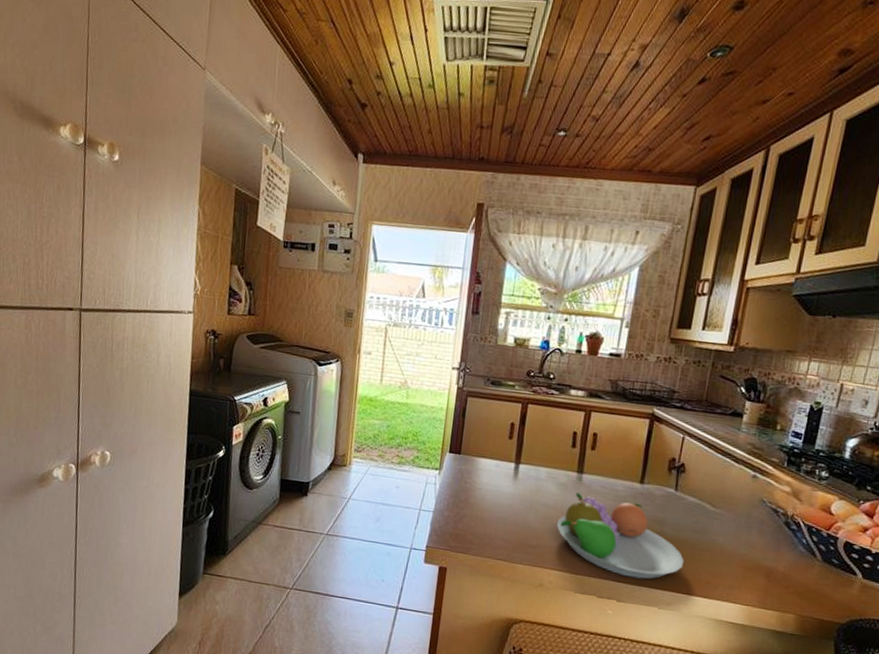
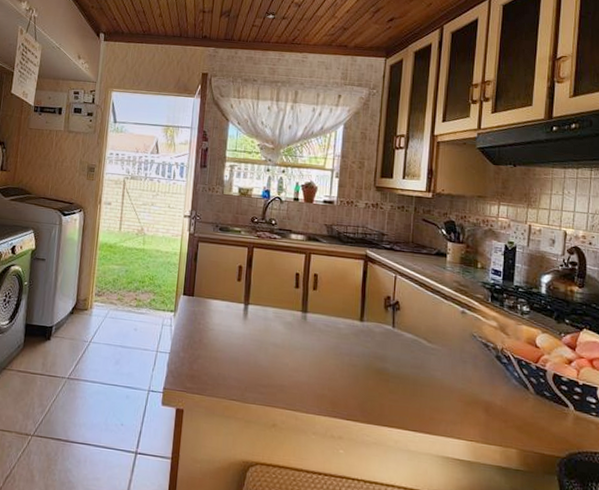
fruit bowl: present [557,492,684,579] -> none [286,331,407,417]

